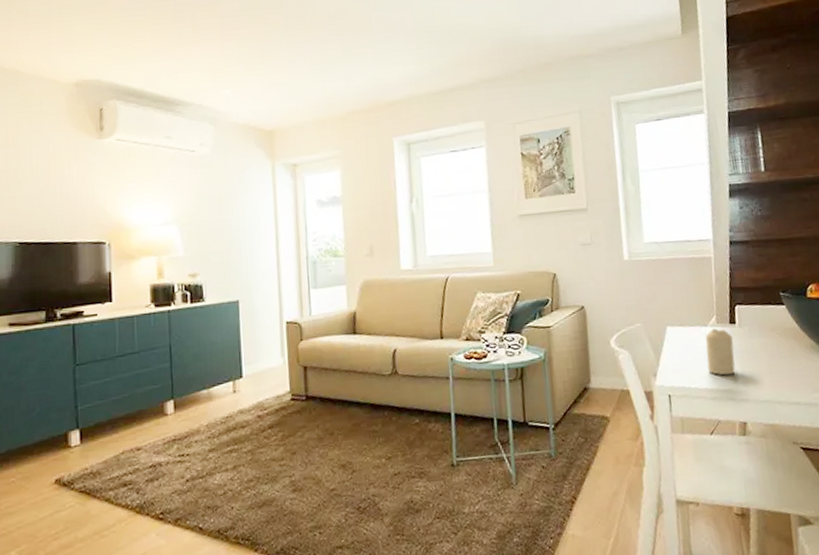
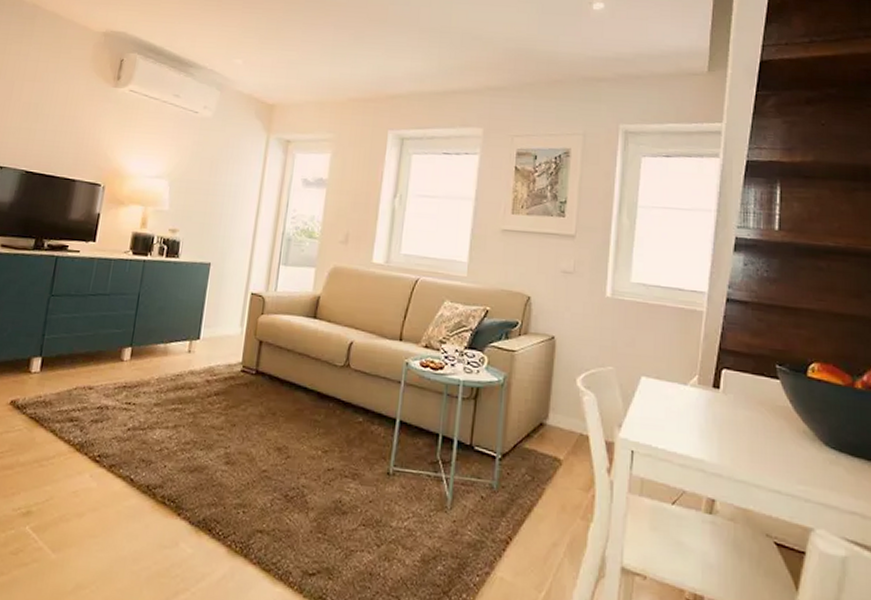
candle: present [705,328,736,376] -> none [680,389,713,444]

